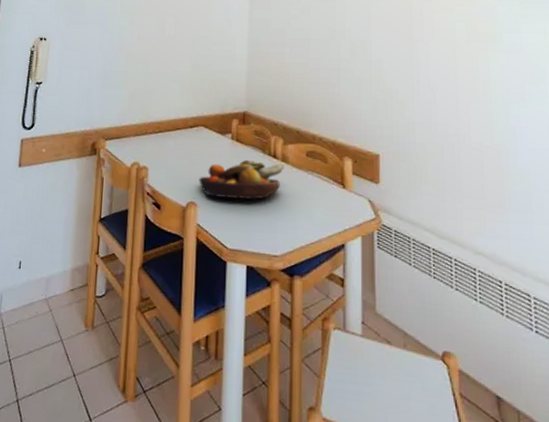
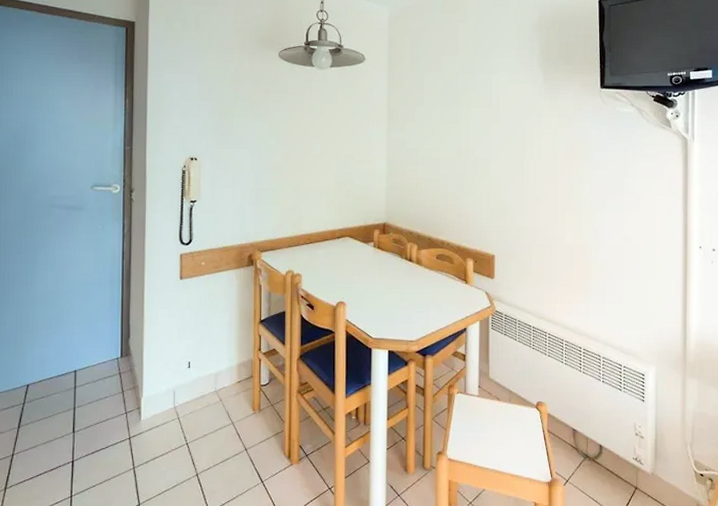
fruit bowl: present [199,159,284,200] -> none [346,263,418,297]

